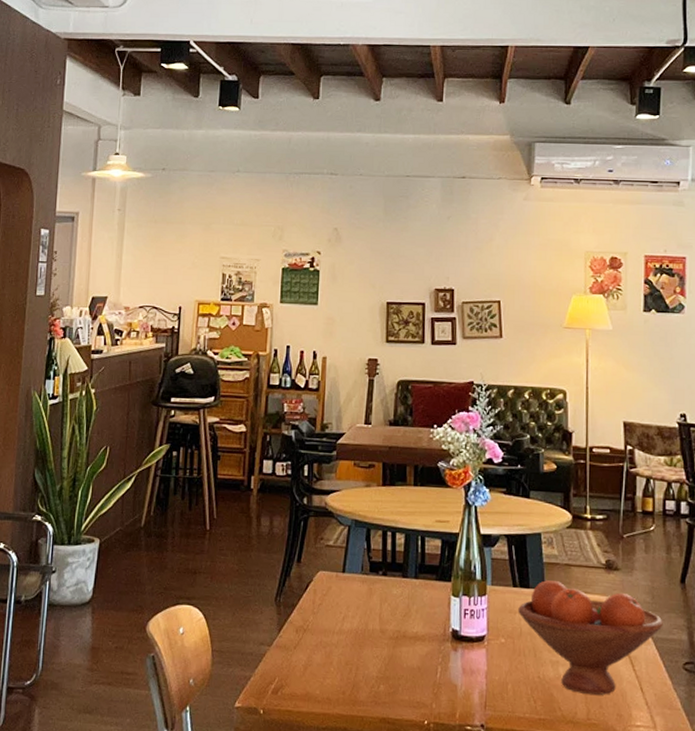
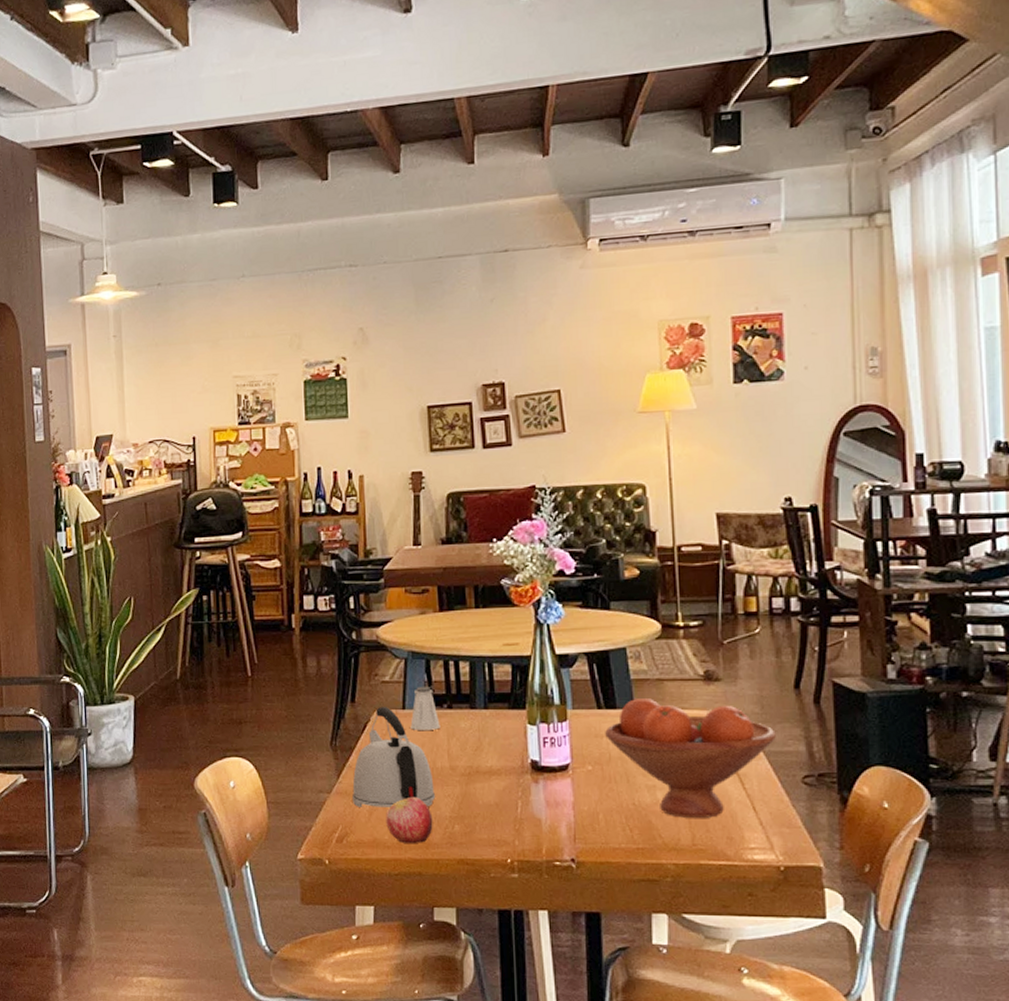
kettle: none [290,569,365,666] -> present [352,707,435,807]
apple: none [319,655,361,700] -> present [386,796,433,843]
saltshaker: none [348,553,375,594] -> present [410,687,441,730]

